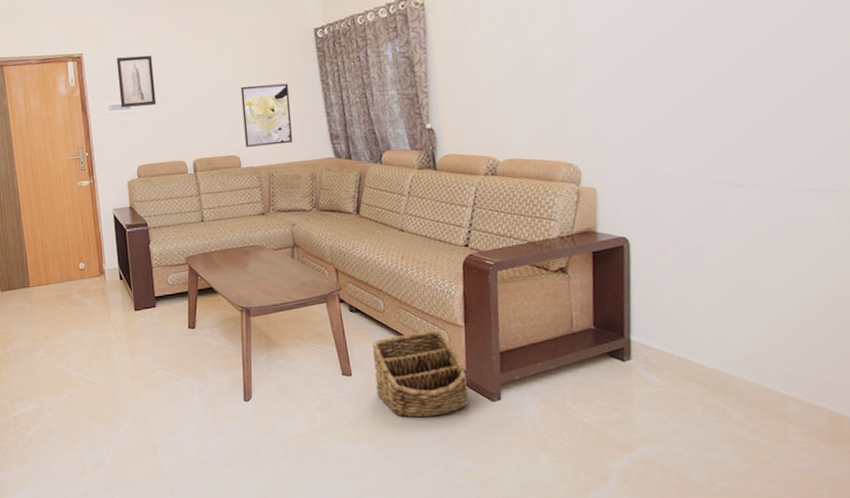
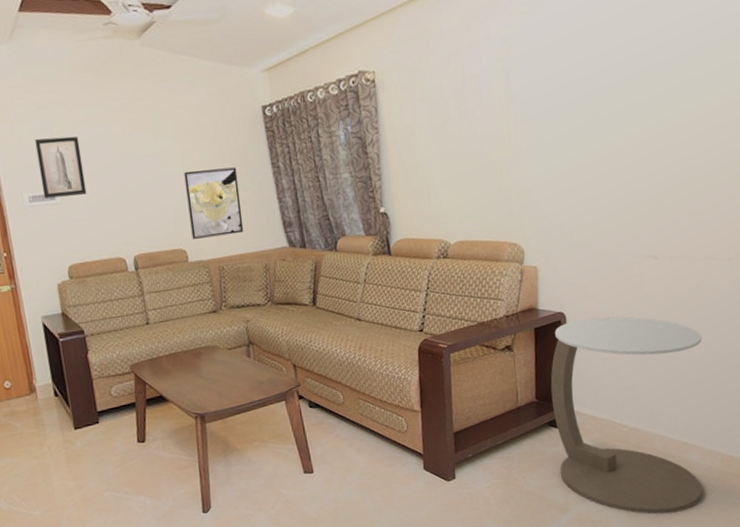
basket: present [372,330,468,417] -> none [332,417,426,508]
side table: none [611,245,804,471] -> present [550,317,703,514]

